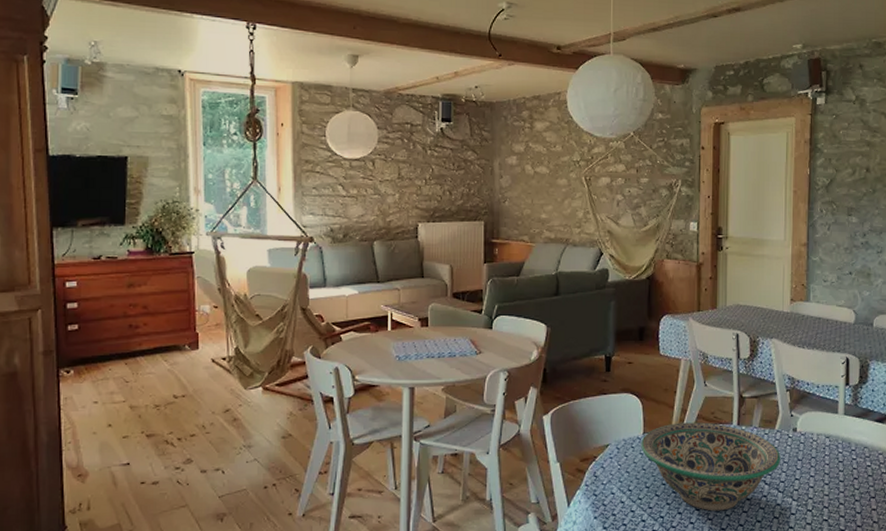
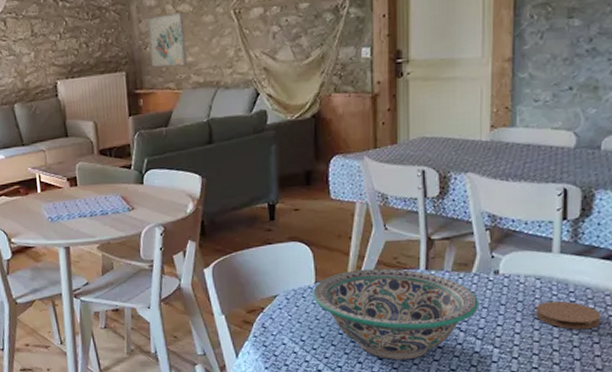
wall art: none [508,173,541,220] -> present [148,13,187,67]
coaster: none [826,457,876,485] -> present [535,300,601,330]

